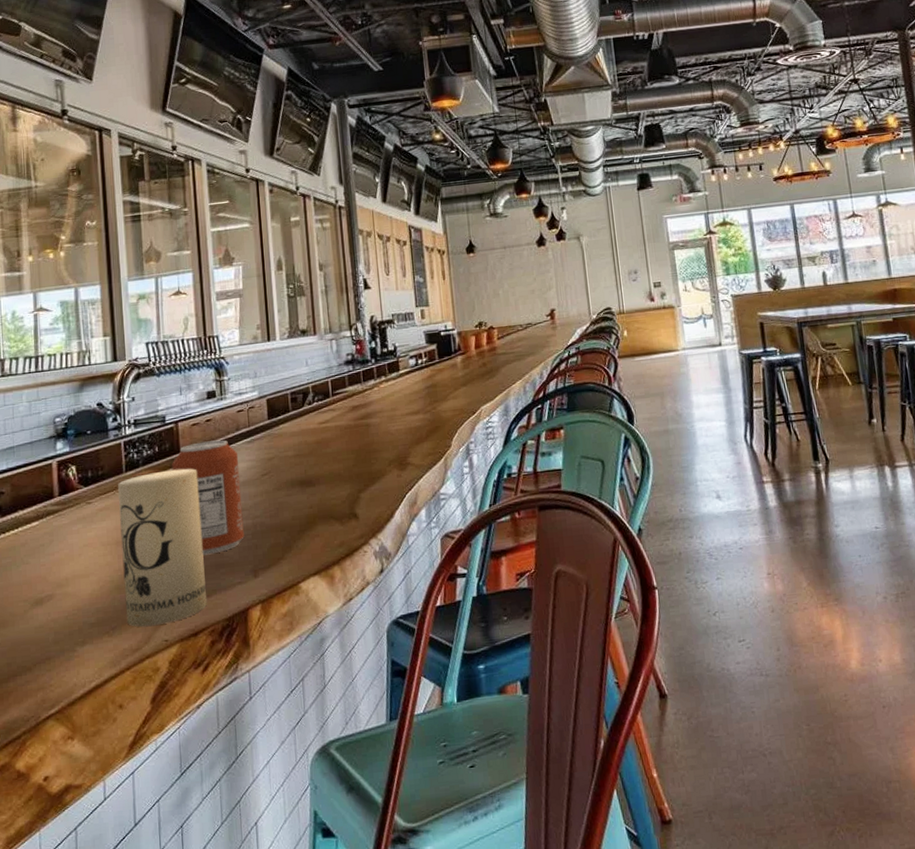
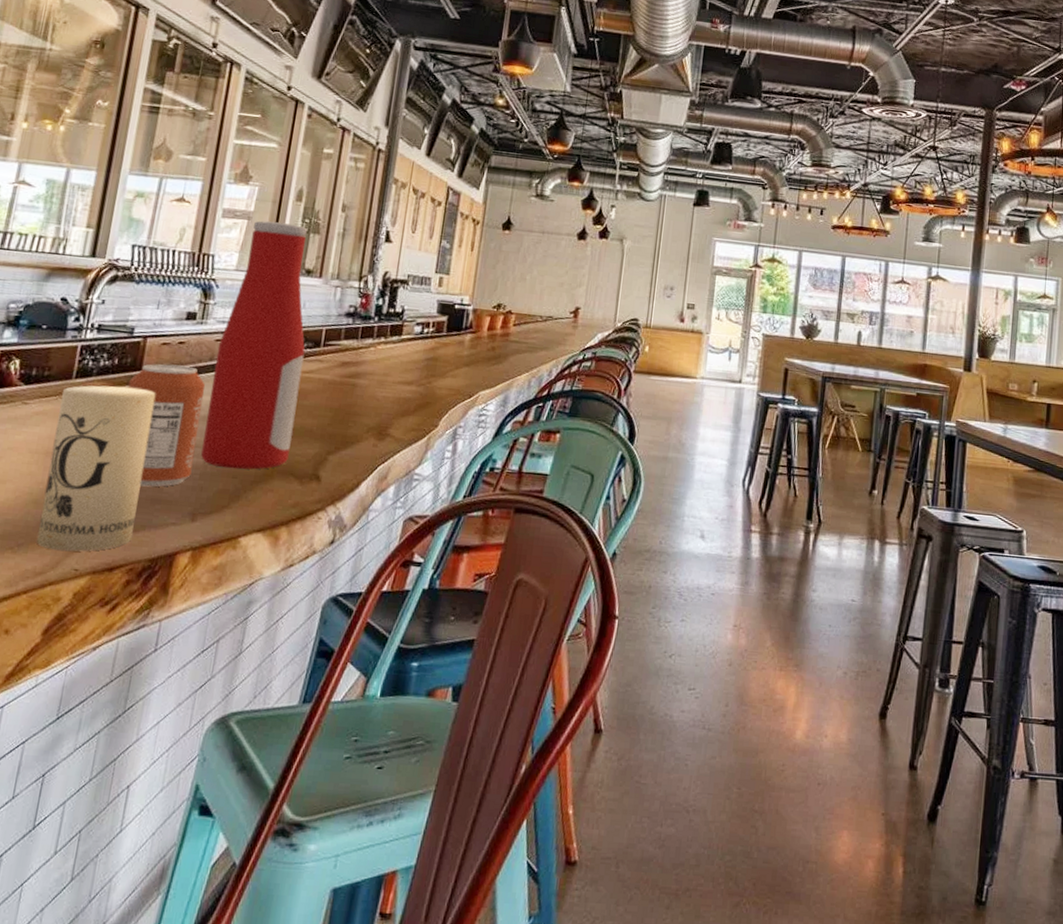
bottle: none [240,292,326,524] -> present [201,221,307,470]

